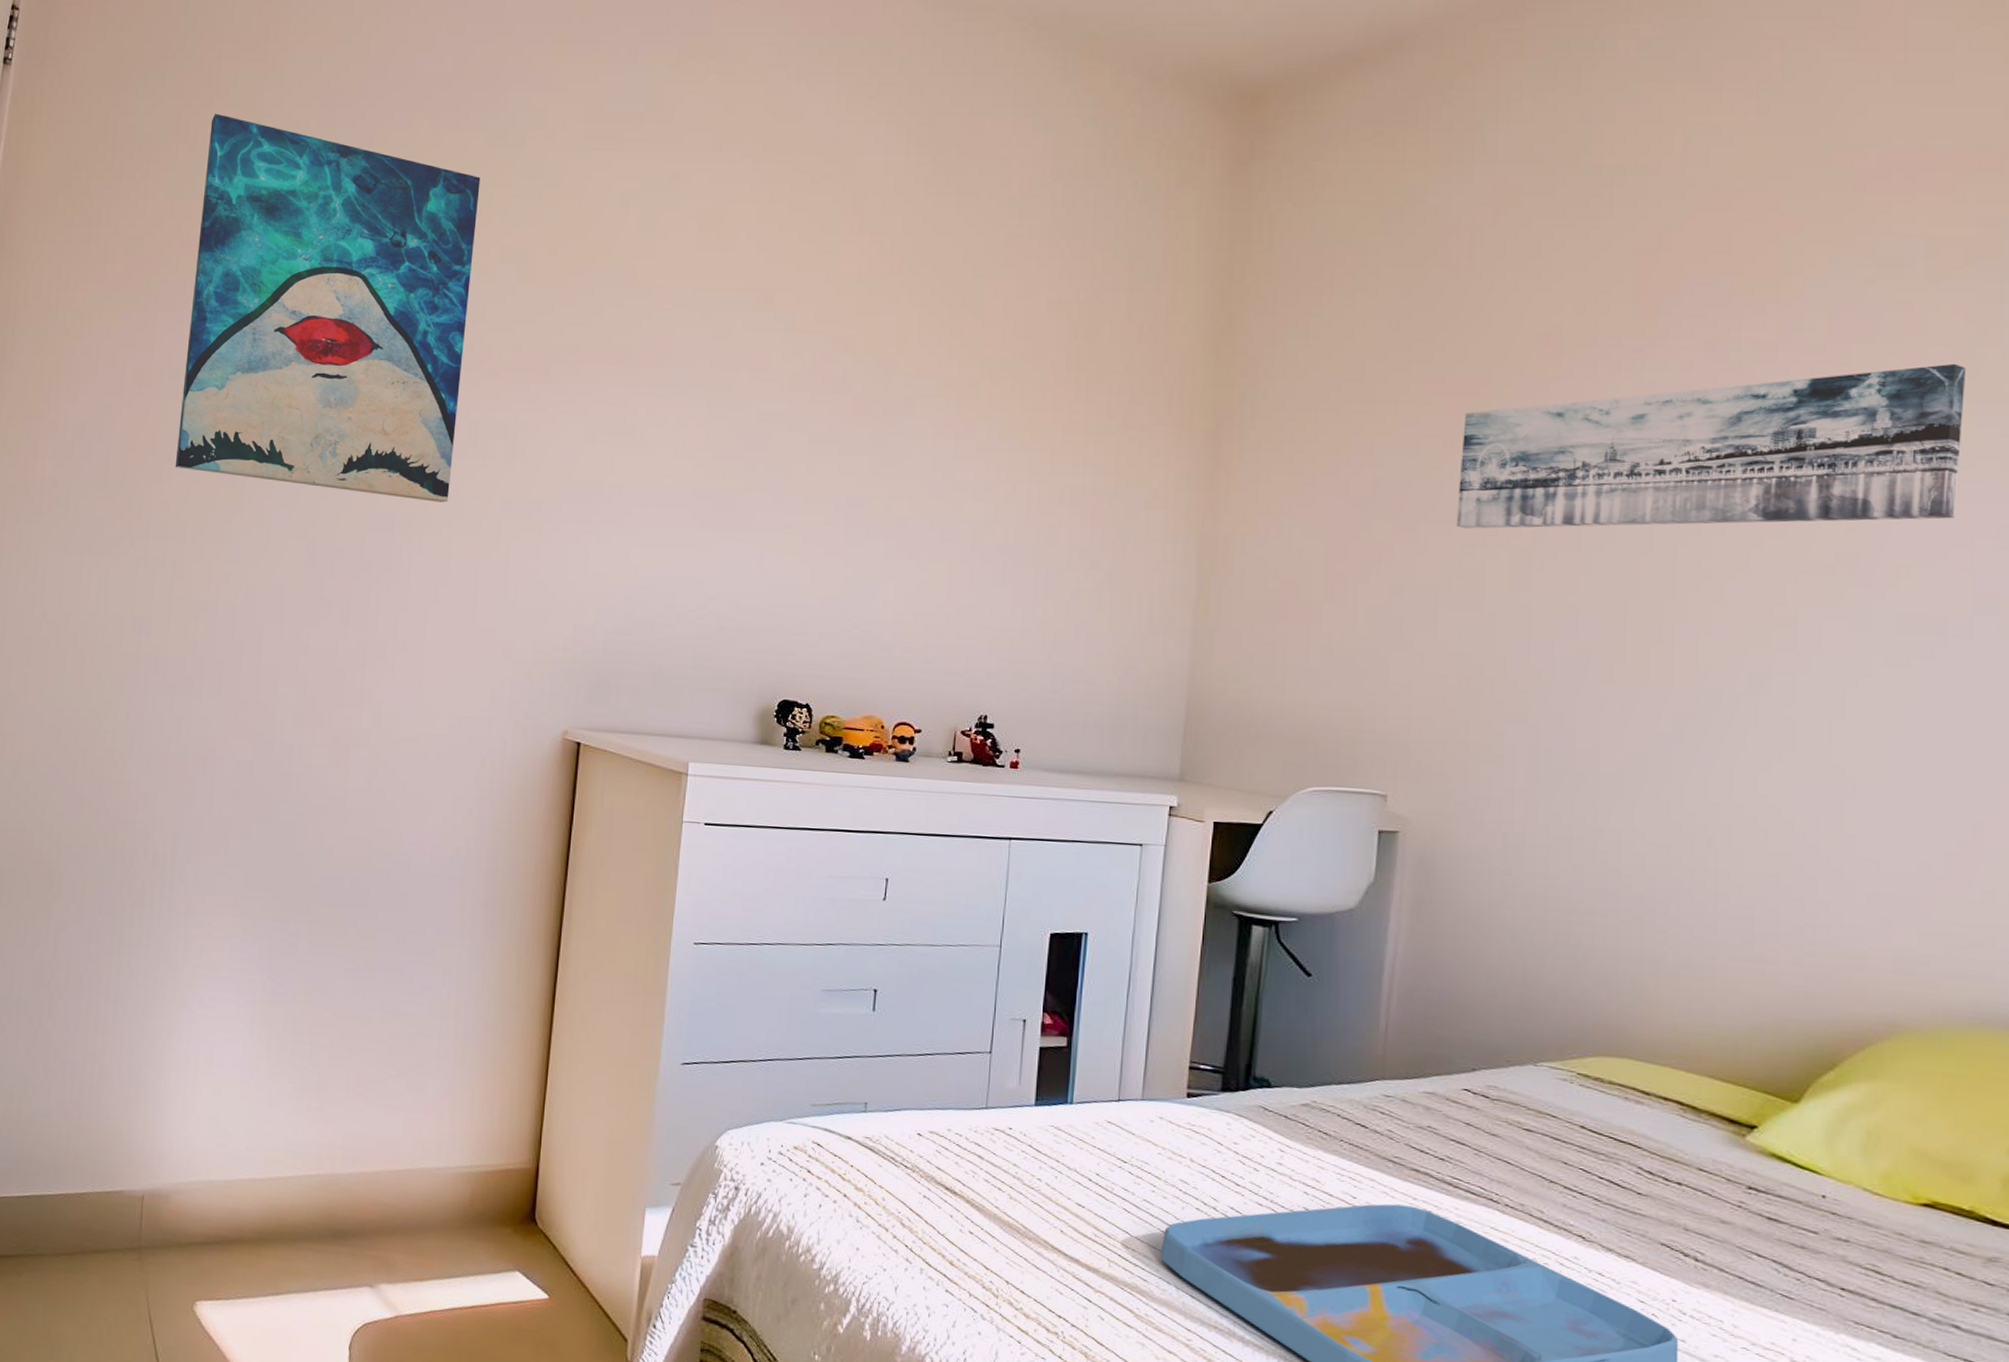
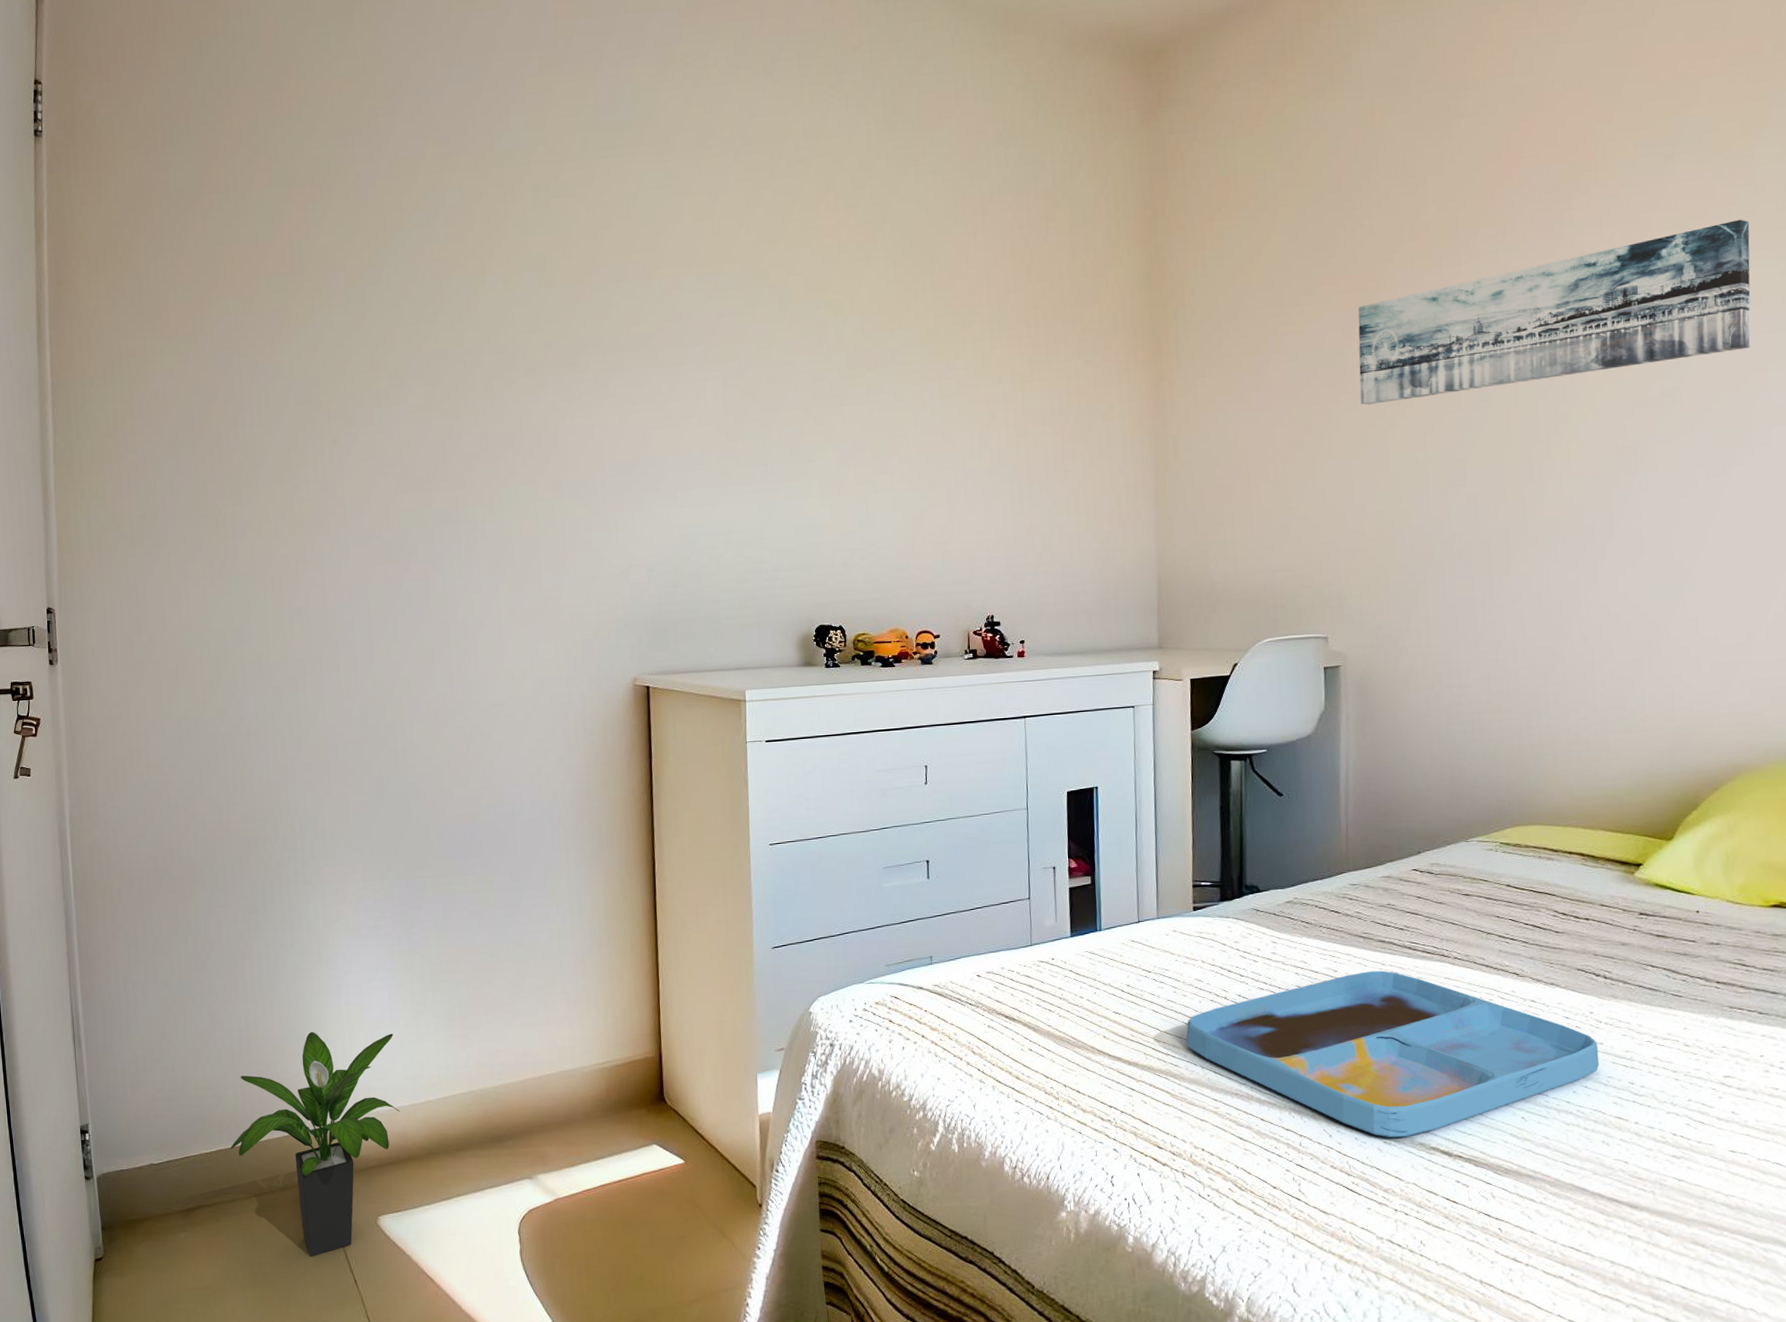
potted plant: none [45,1078,242,1335] -> present [230,1032,400,1257]
wall art: present [175,113,481,503] -> none [239,161,505,492]

